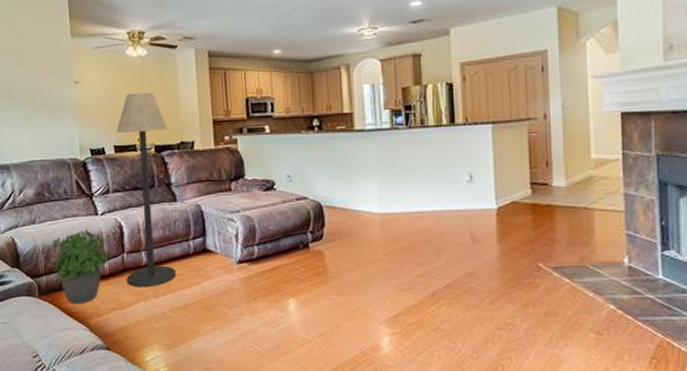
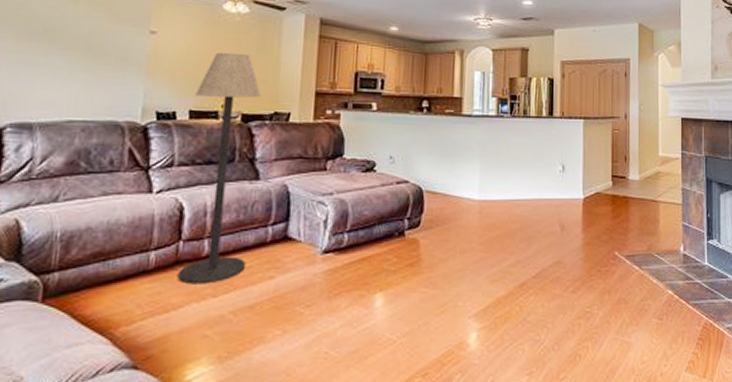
potted plant: present [50,229,112,305] -> none [68,210,163,310]

